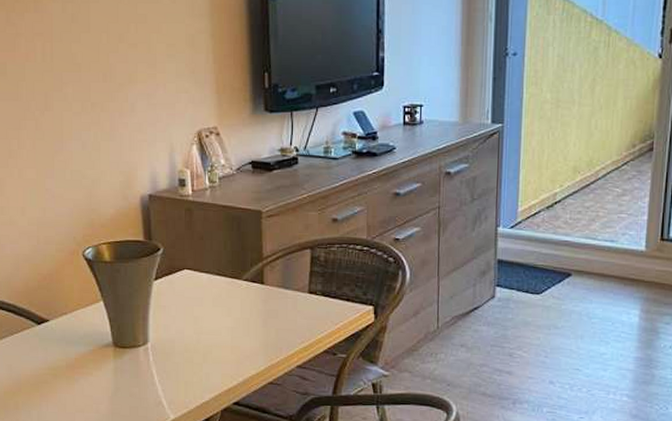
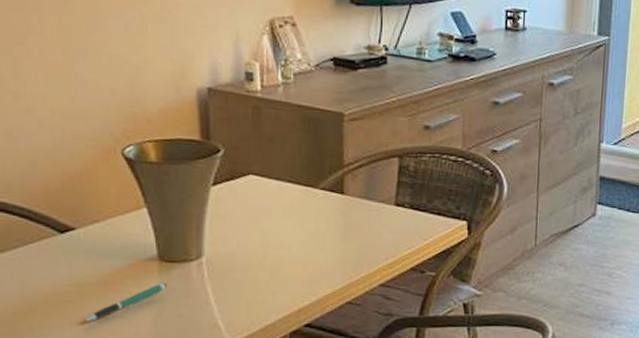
pen: none [57,366,121,400] -> present [84,283,168,322]

